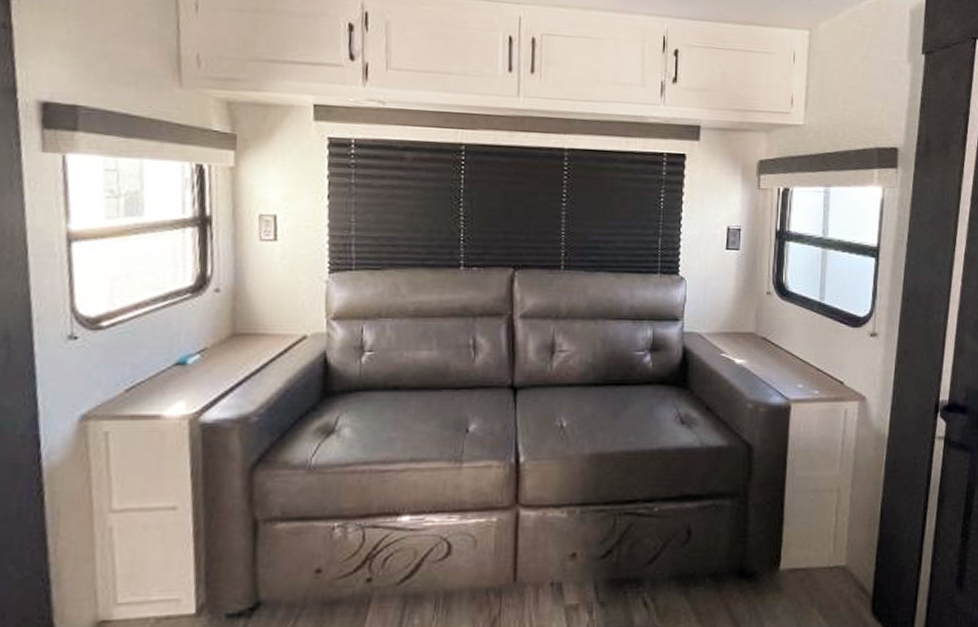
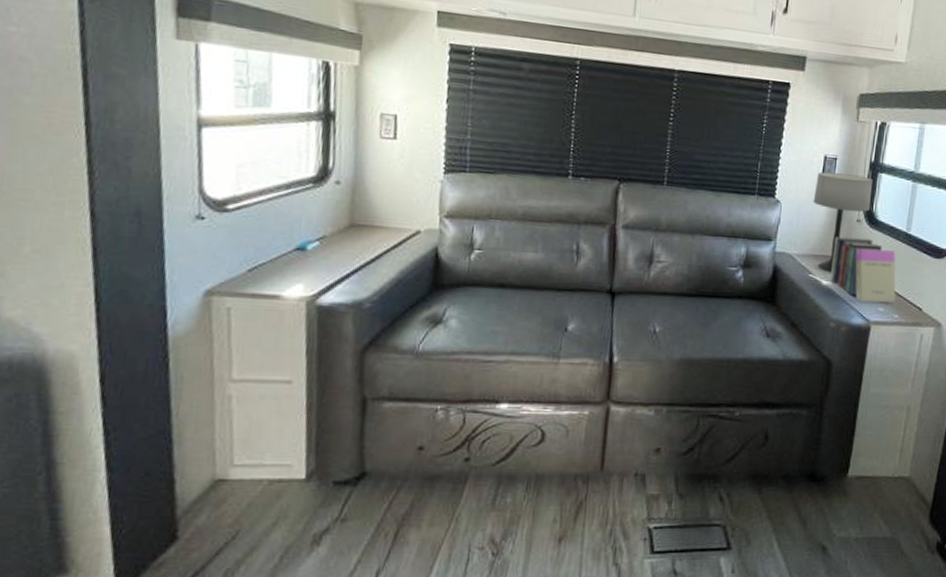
table lamp: none [719,244,781,351] -> present [813,171,874,273]
books: none [744,311,816,379] -> present [830,237,896,303]

